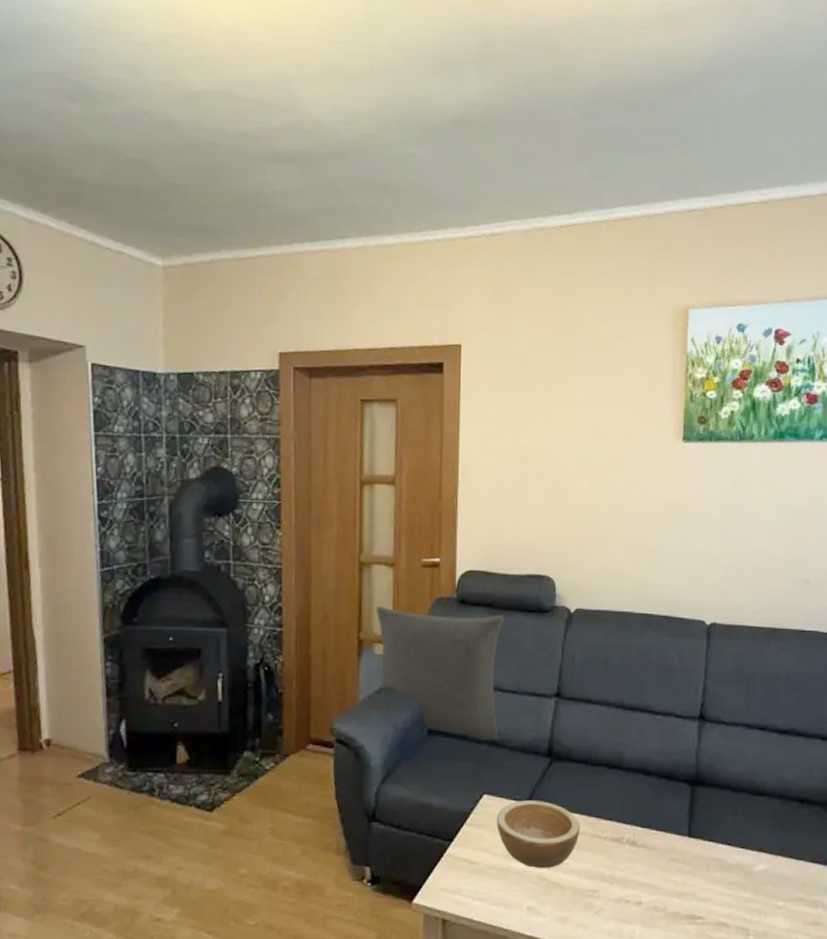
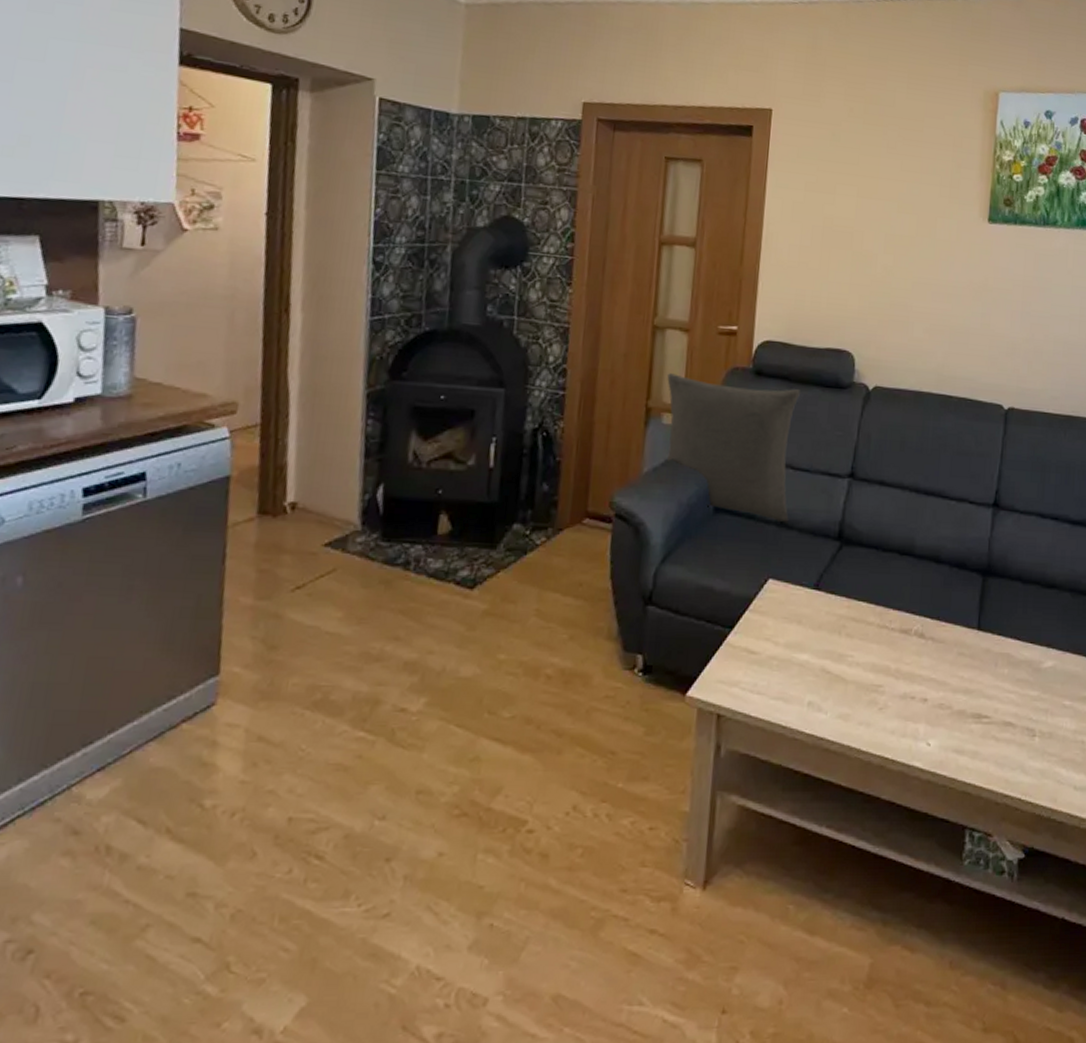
bowl: present [497,800,581,868] -> none [780,586,868,660]

